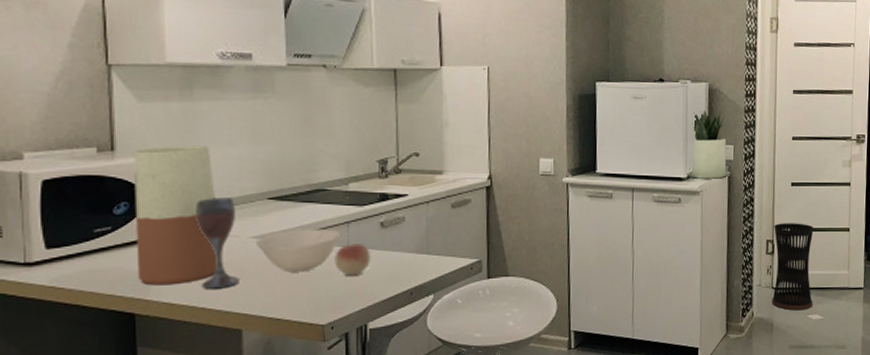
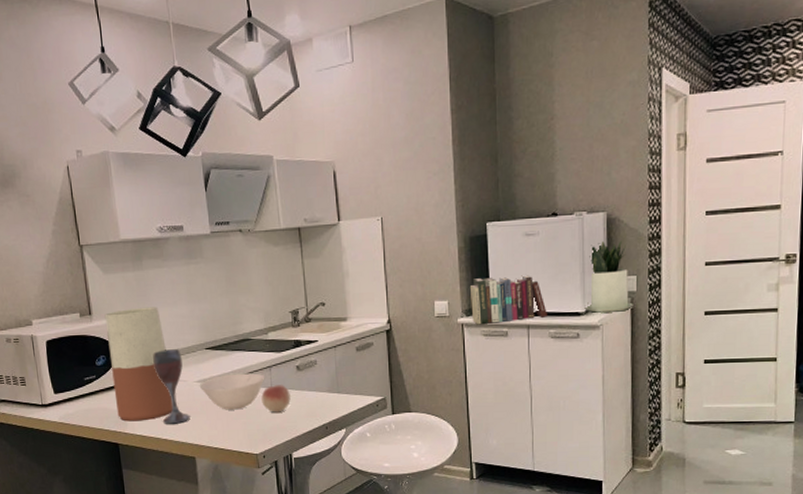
books: none [576,137,651,186] -> present [469,275,547,325]
umbrella stand: present [772,223,814,311] -> none [683,354,733,446]

